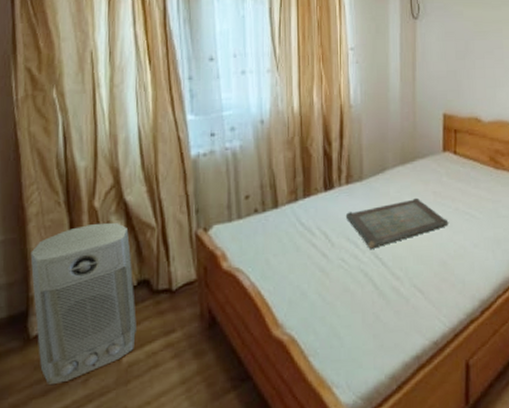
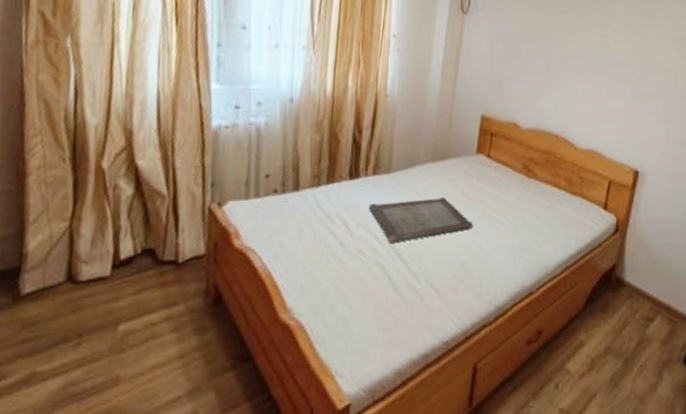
air purifier: present [30,222,138,386] -> none [27,184,138,346]

